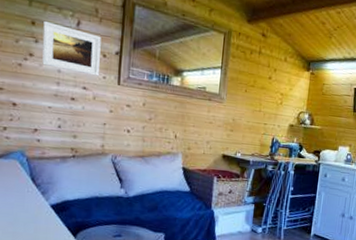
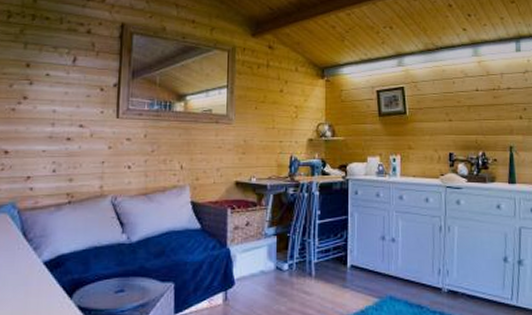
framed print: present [42,20,101,76] -> none [36,61,98,112]

